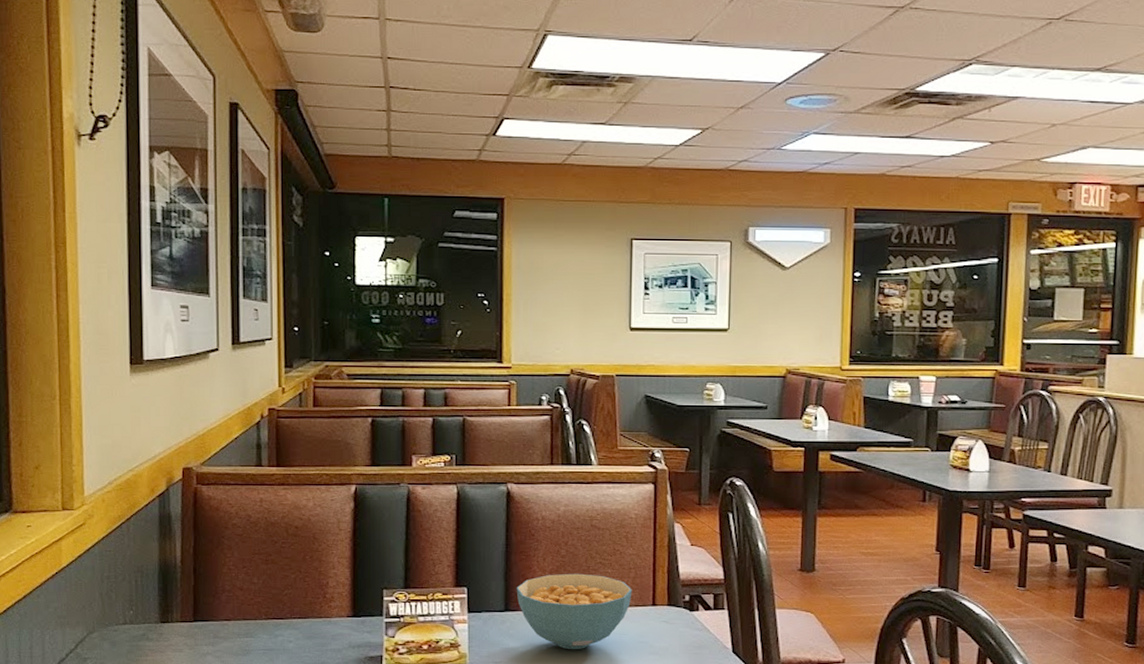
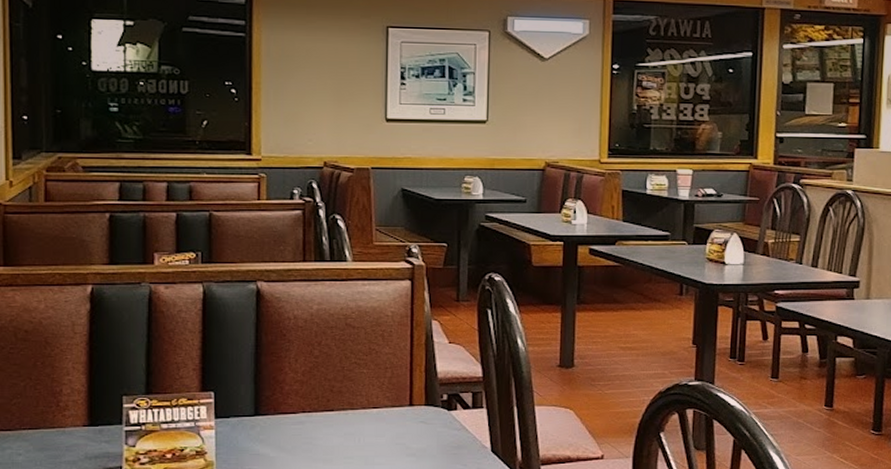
cereal bowl: present [516,573,632,650] -> none [267,374,389,454]

